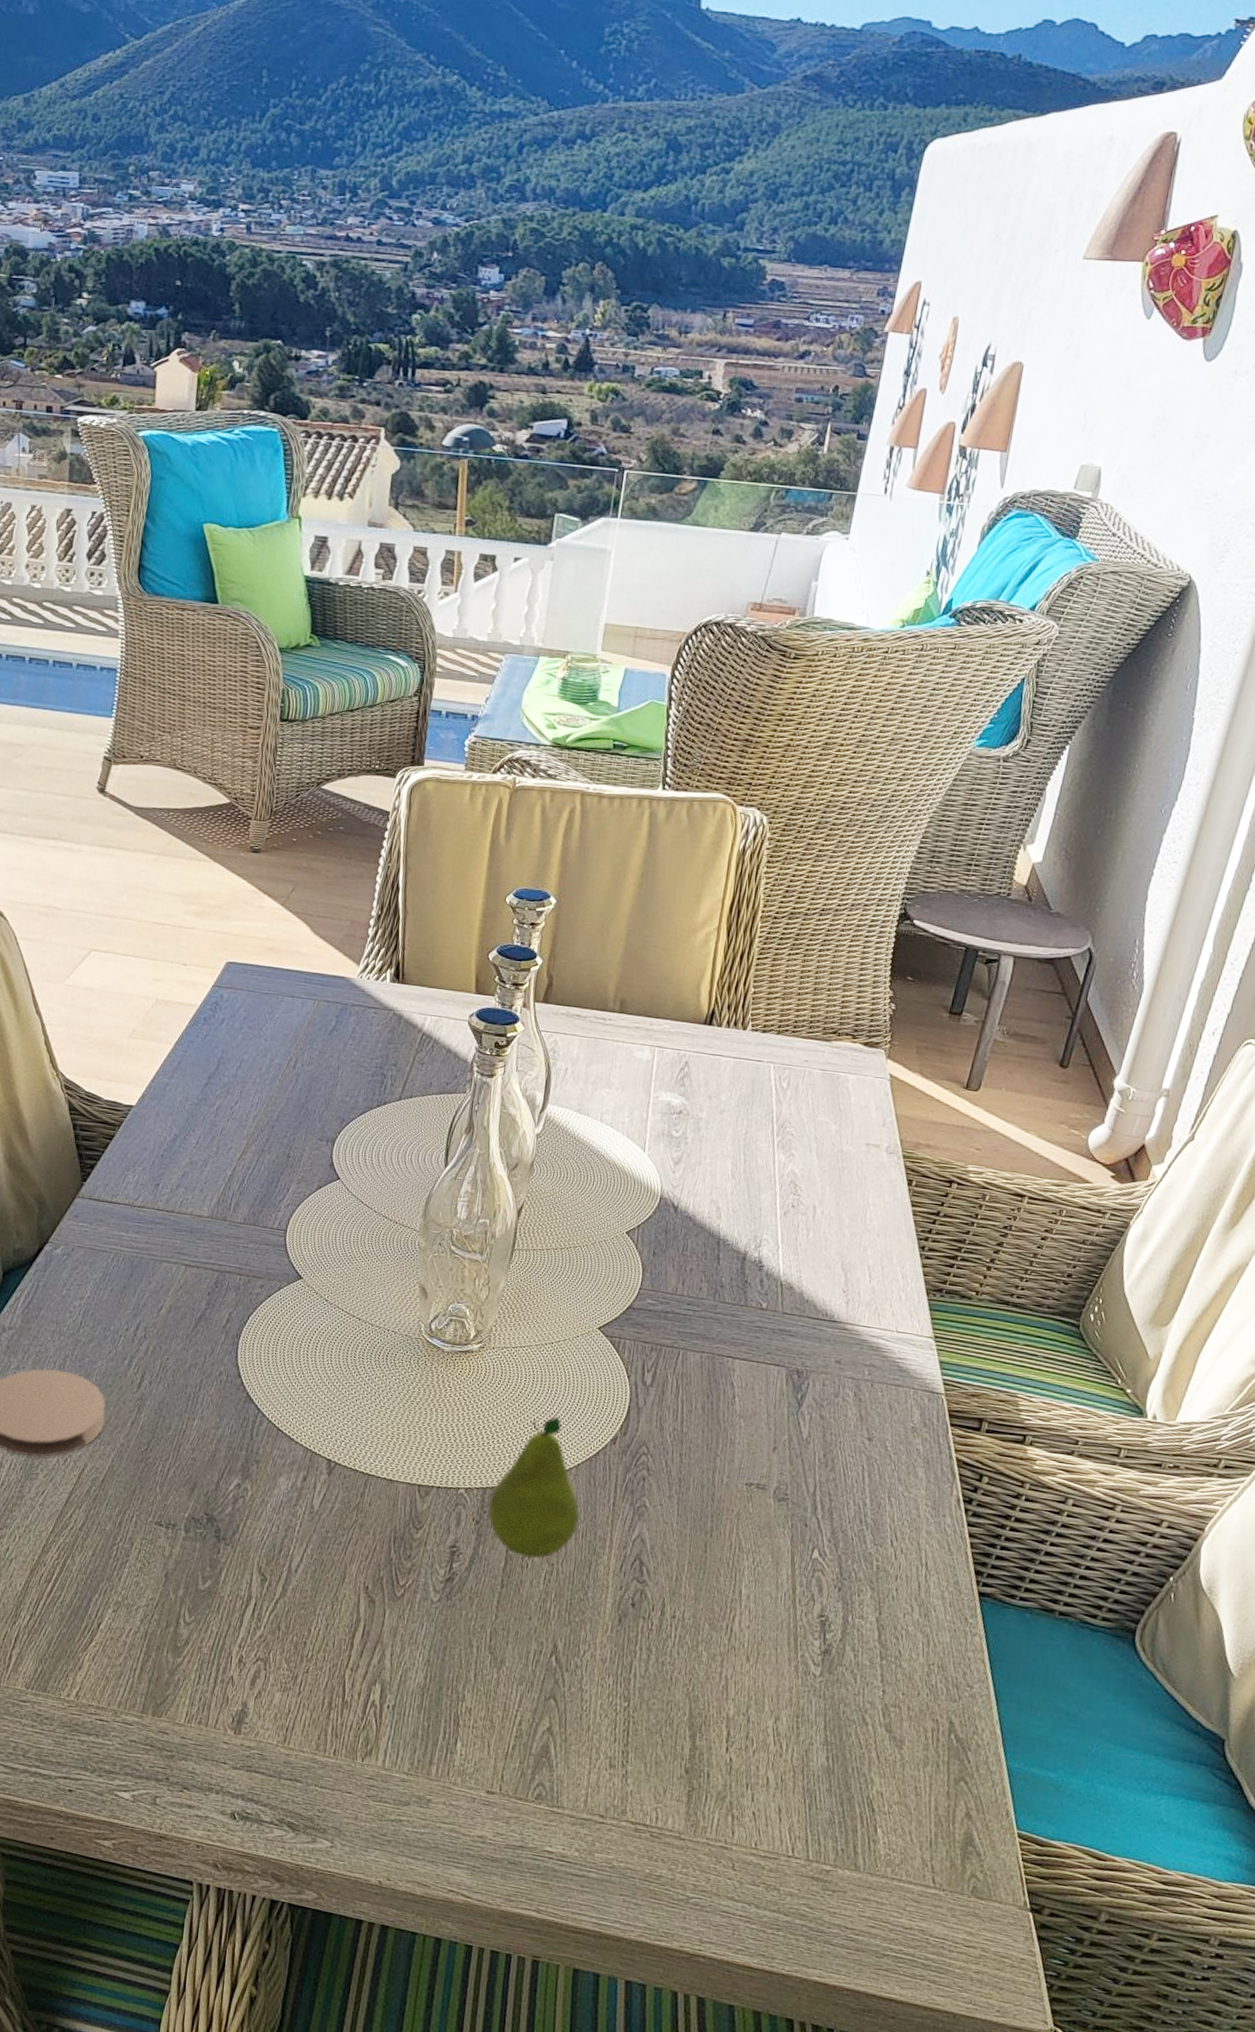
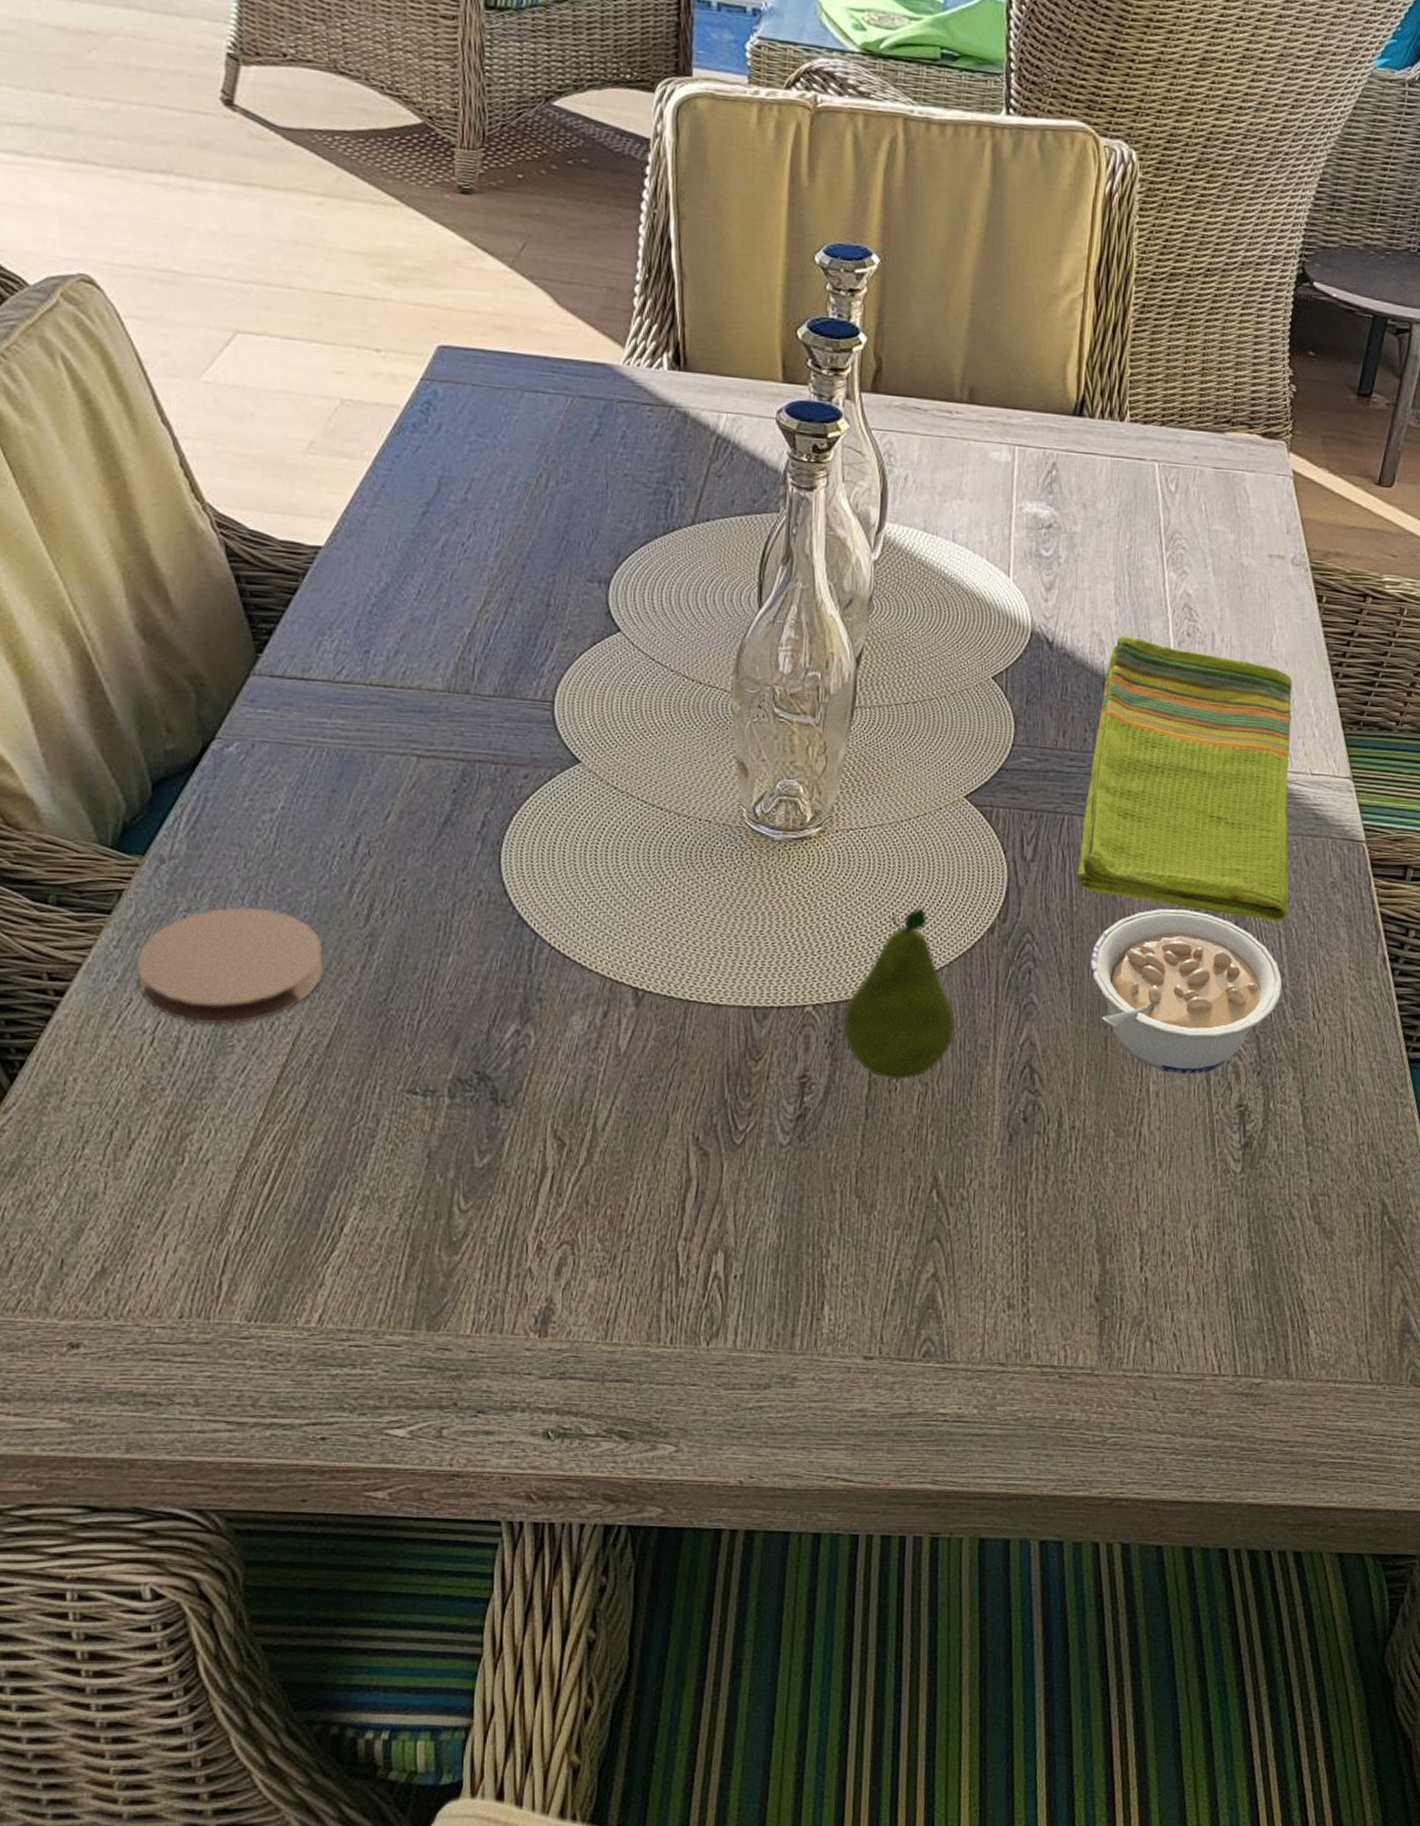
dish towel: none [687,1203,883,1457] -> present [1077,635,1293,921]
legume: none [695,1436,864,1584] -> present [1090,909,1282,1075]

